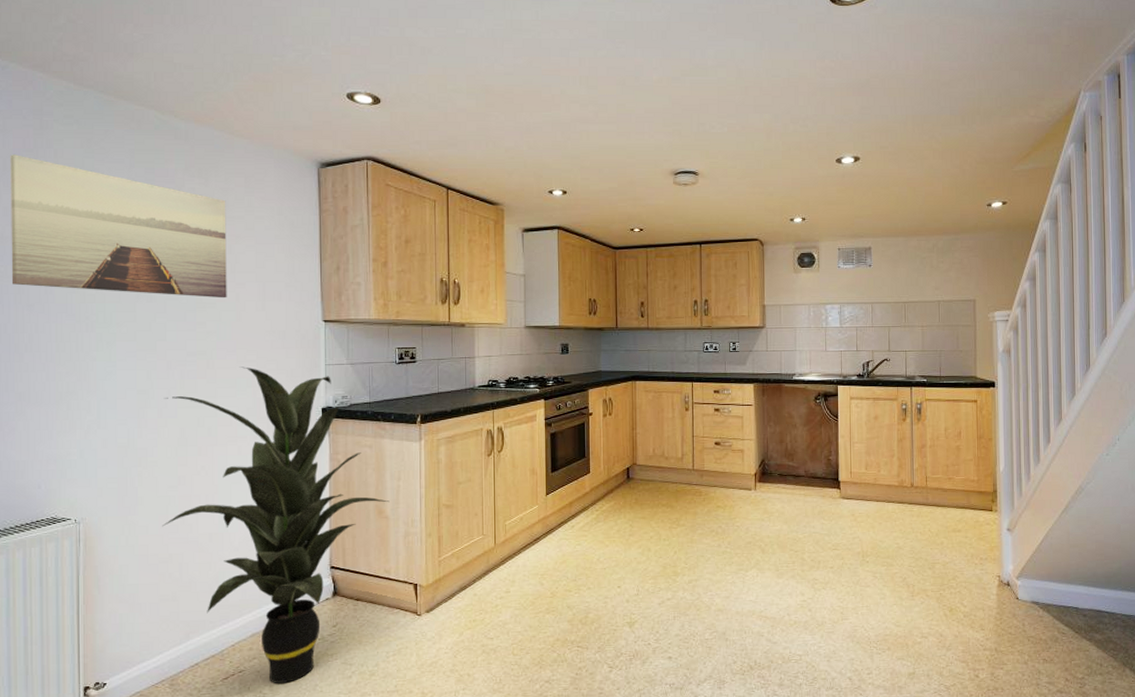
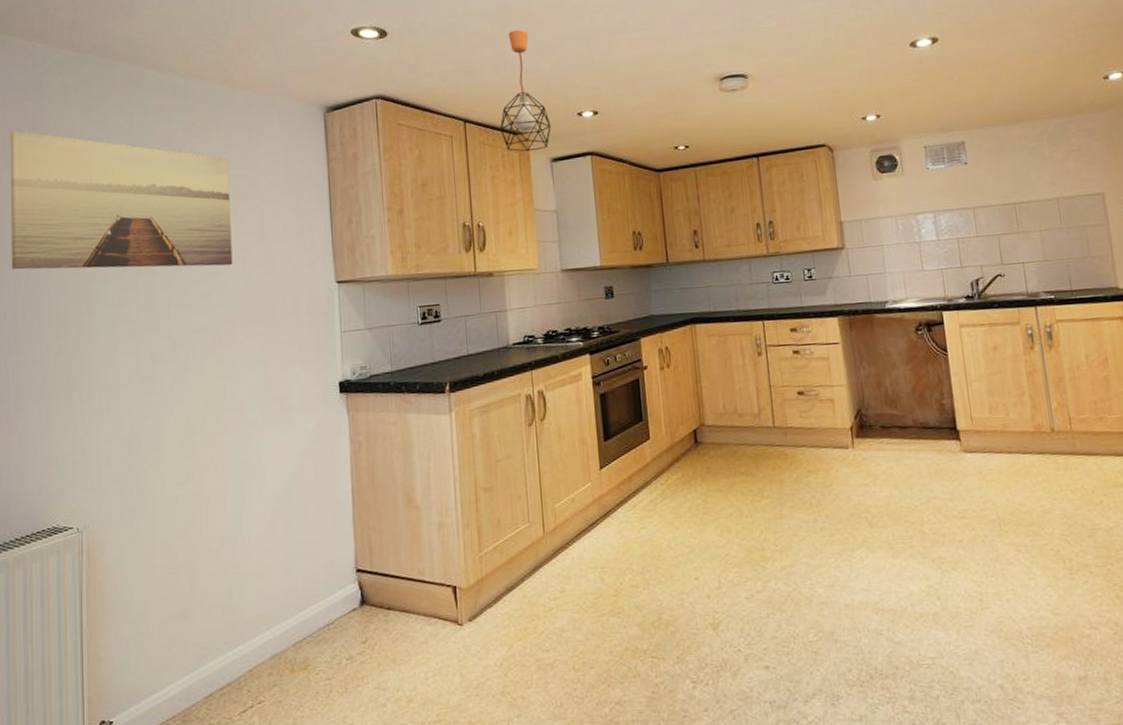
indoor plant: present [162,366,390,683] -> none [169,340,420,716]
pendant light: none [479,110,524,221] -> present [500,29,551,152]

